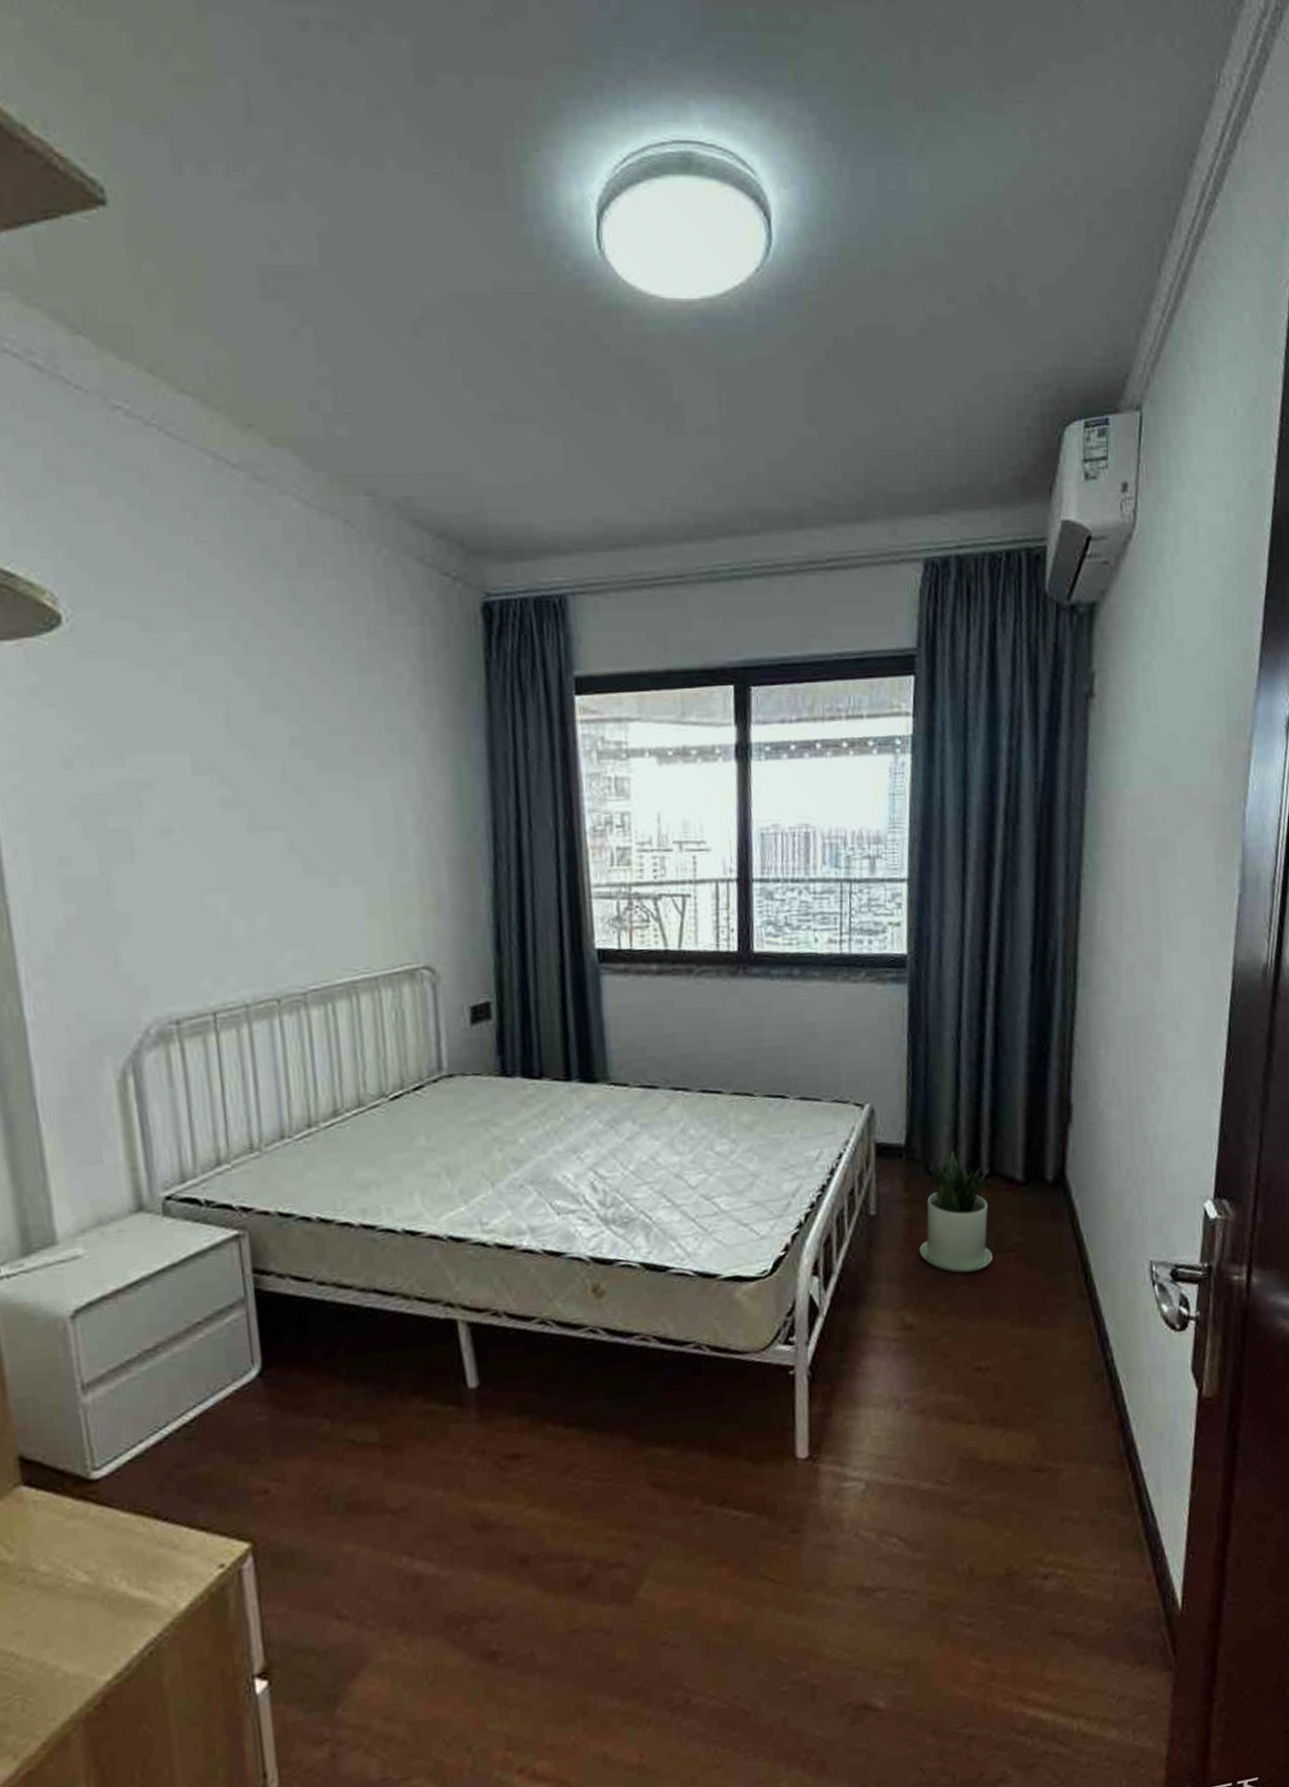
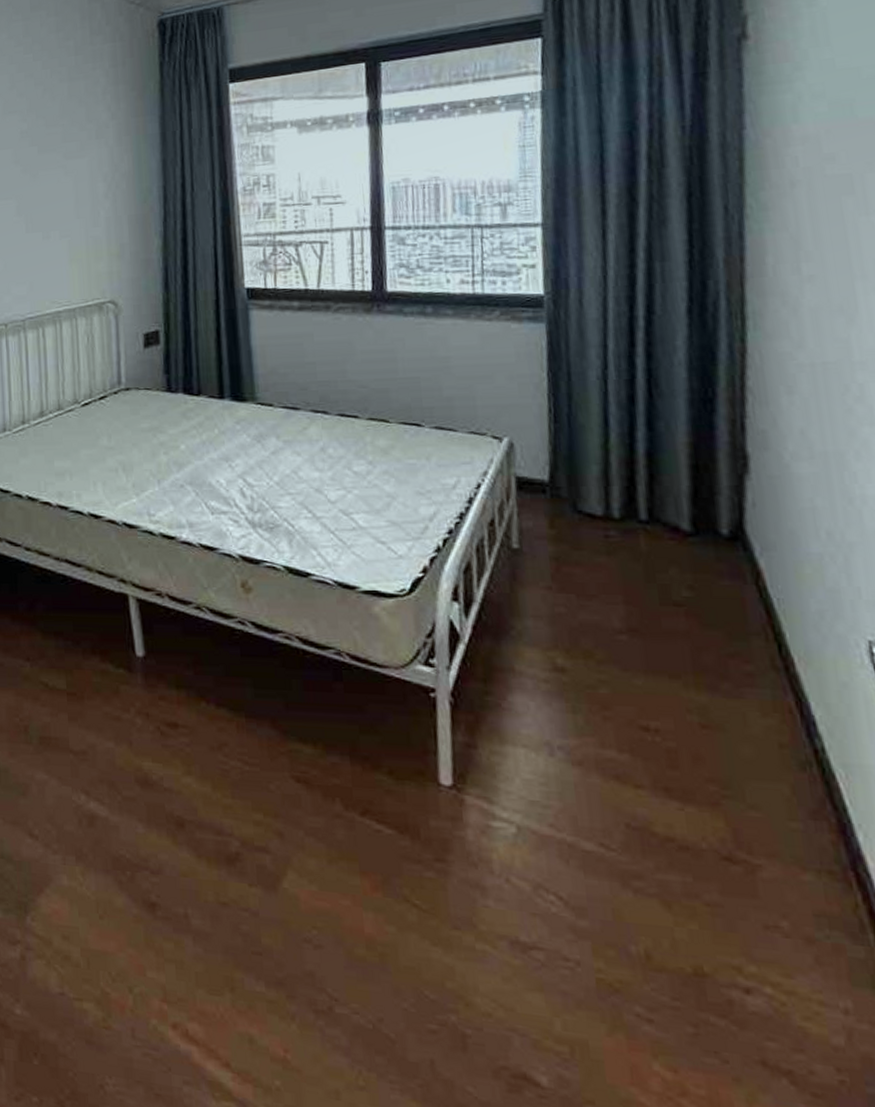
planter: present [919,1151,993,1273] -> none [568,492,658,622]

